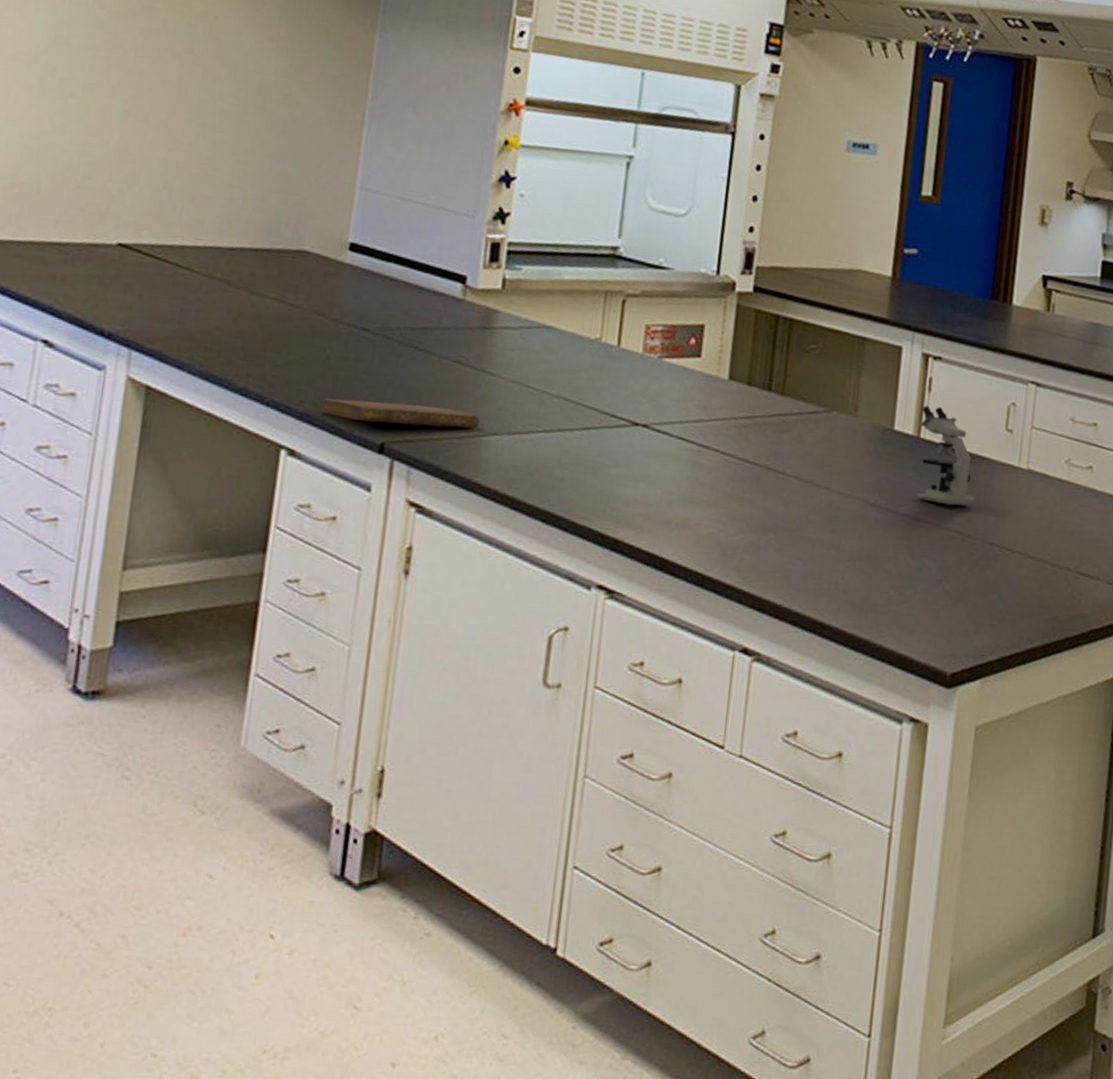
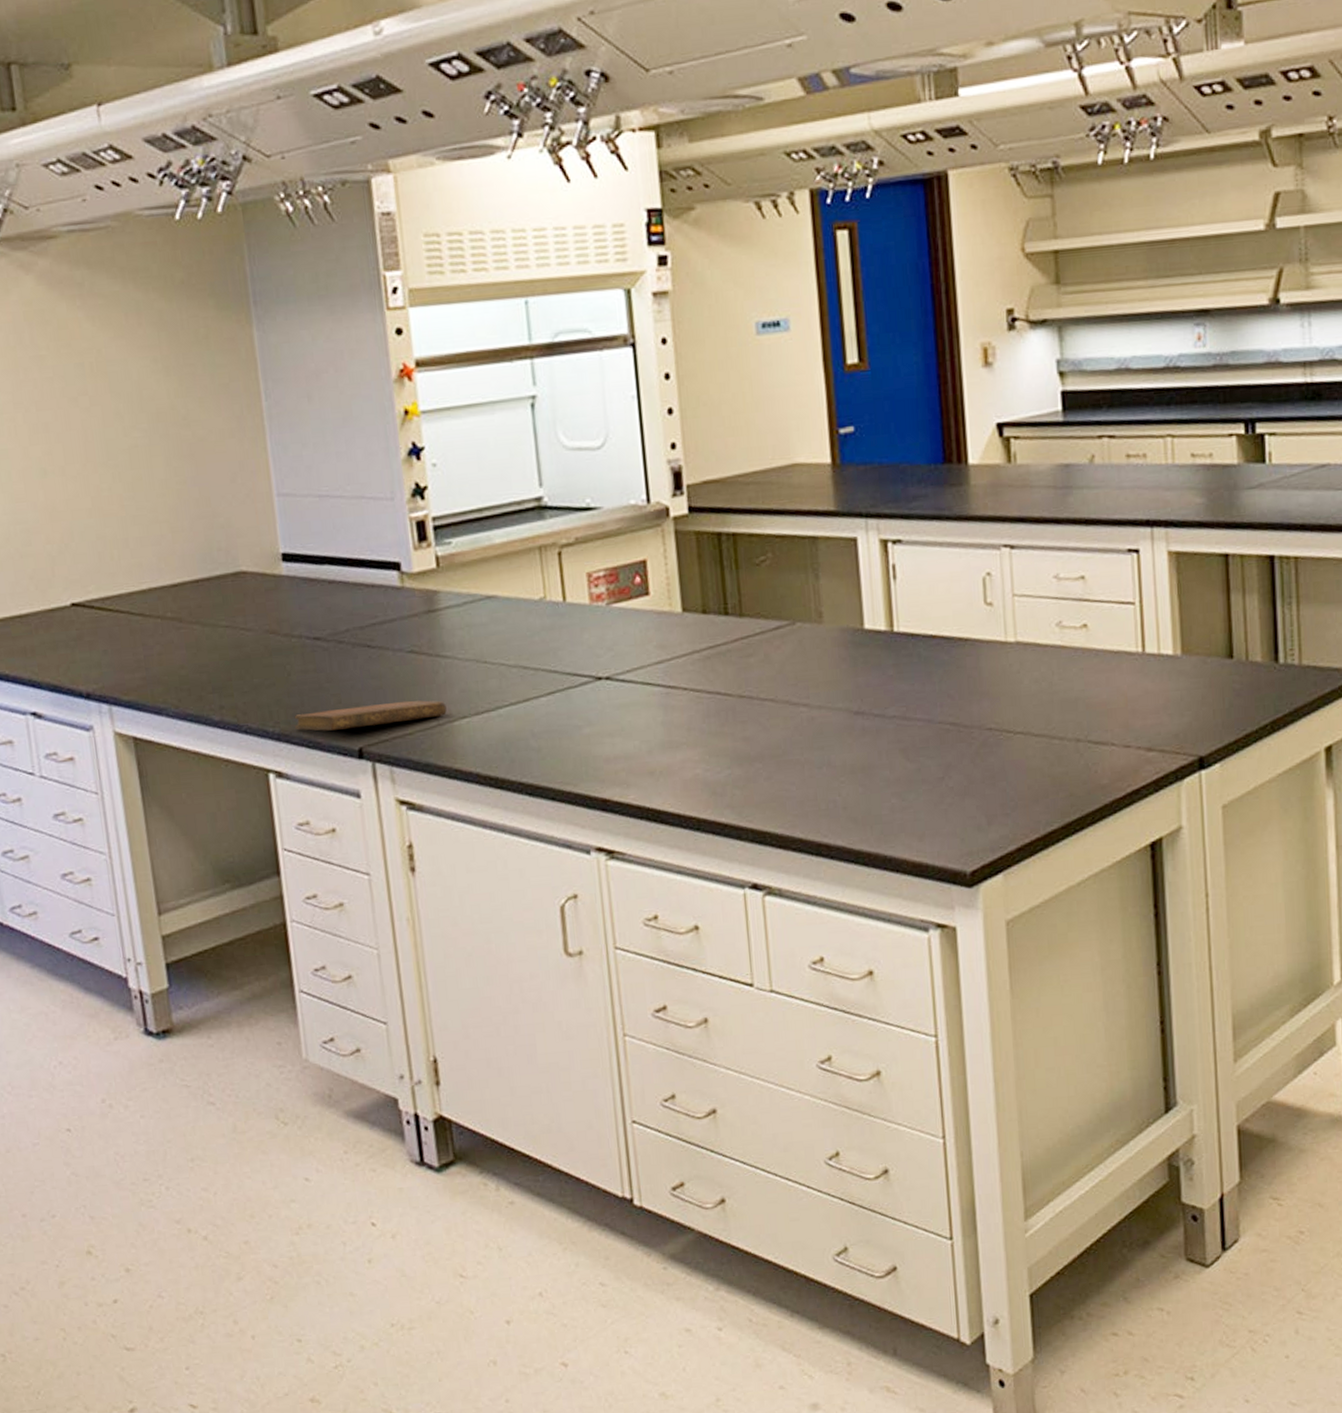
microscope: present [916,406,974,506] -> none [890,593,963,698]

